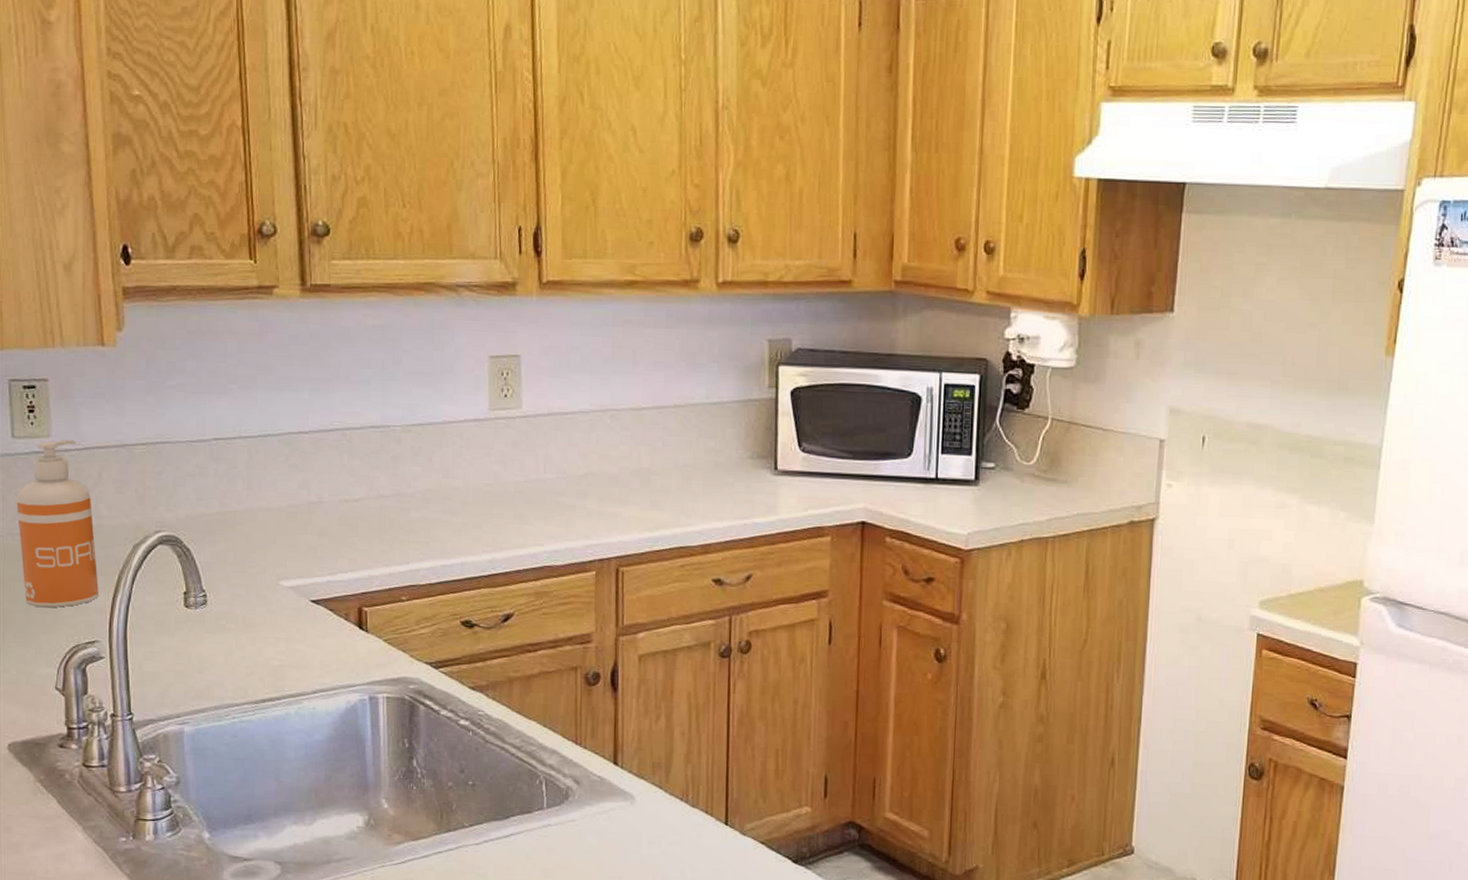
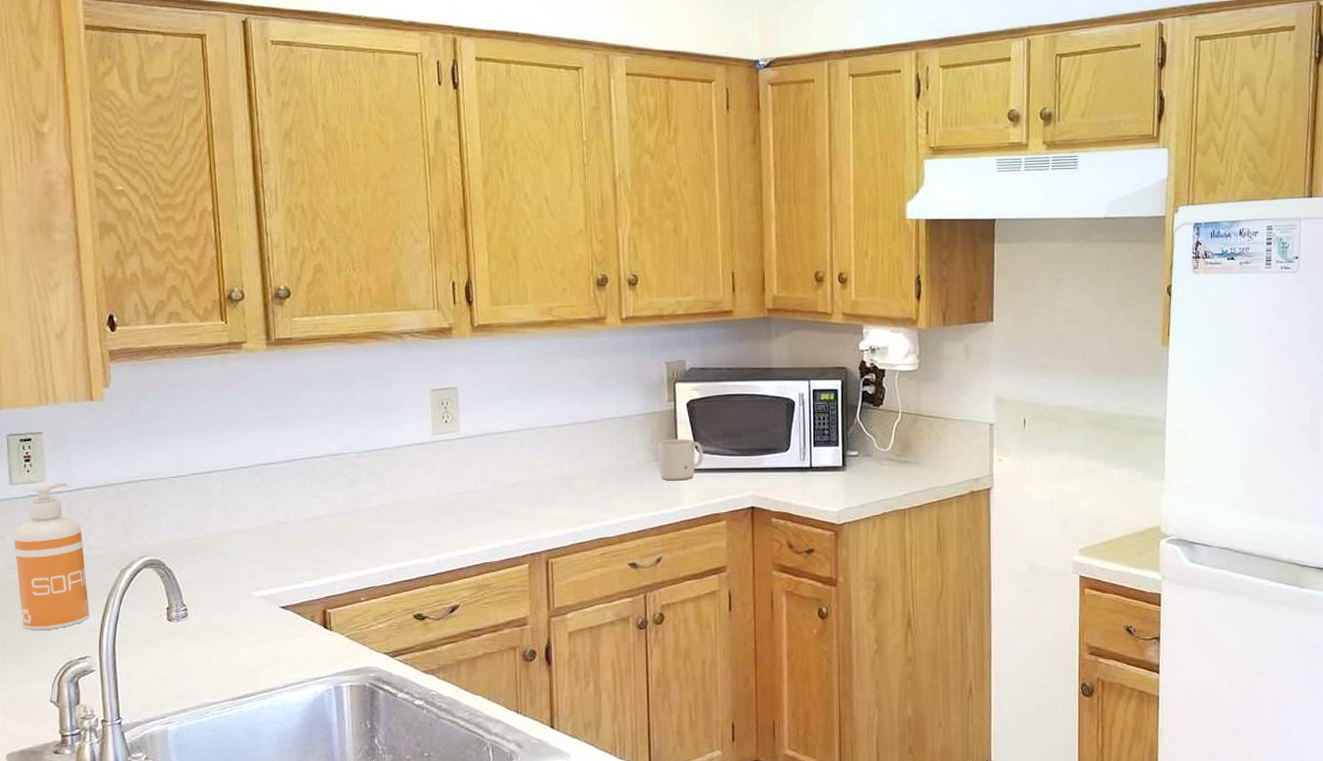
mug: none [753,433,808,485] -> present [657,438,703,481]

